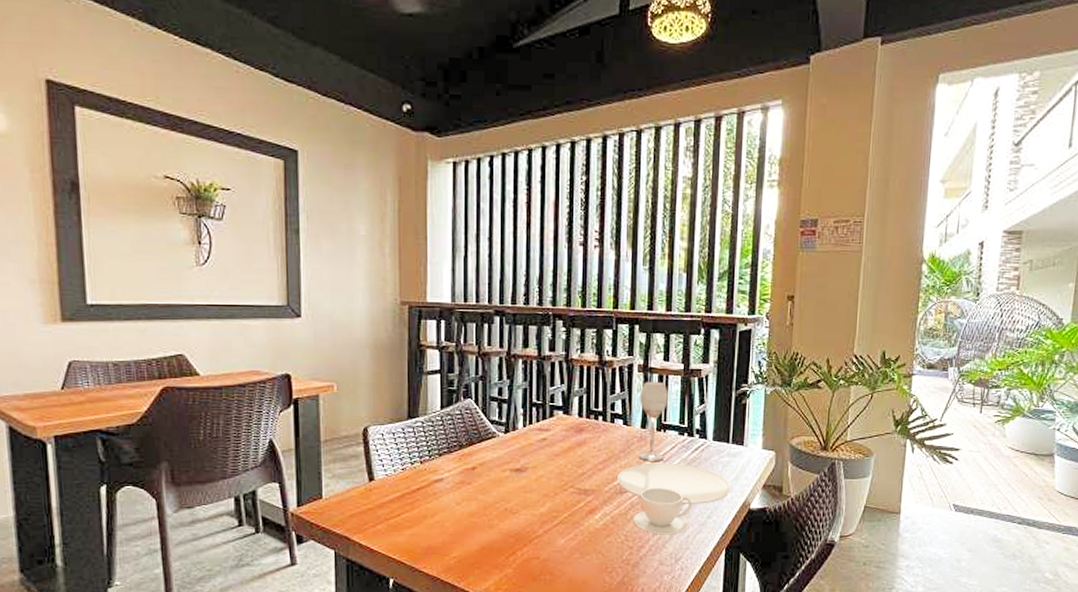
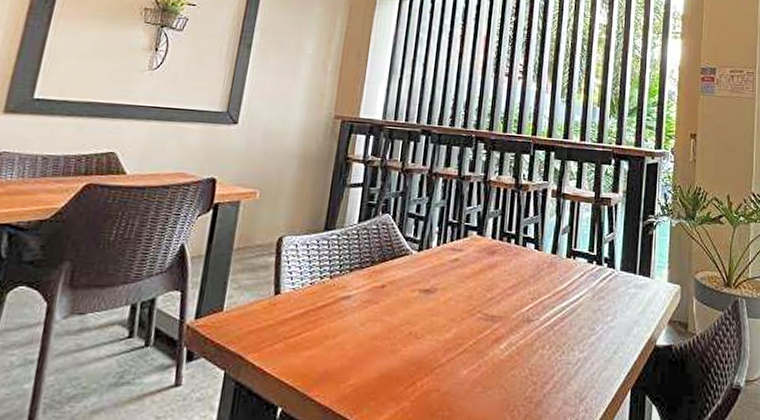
plate: present [617,462,732,504] -> none [525,290,638,338]
teacup: present [633,487,693,535] -> none [538,317,599,371]
wineglass: present [638,381,669,462] -> none [547,206,580,290]

